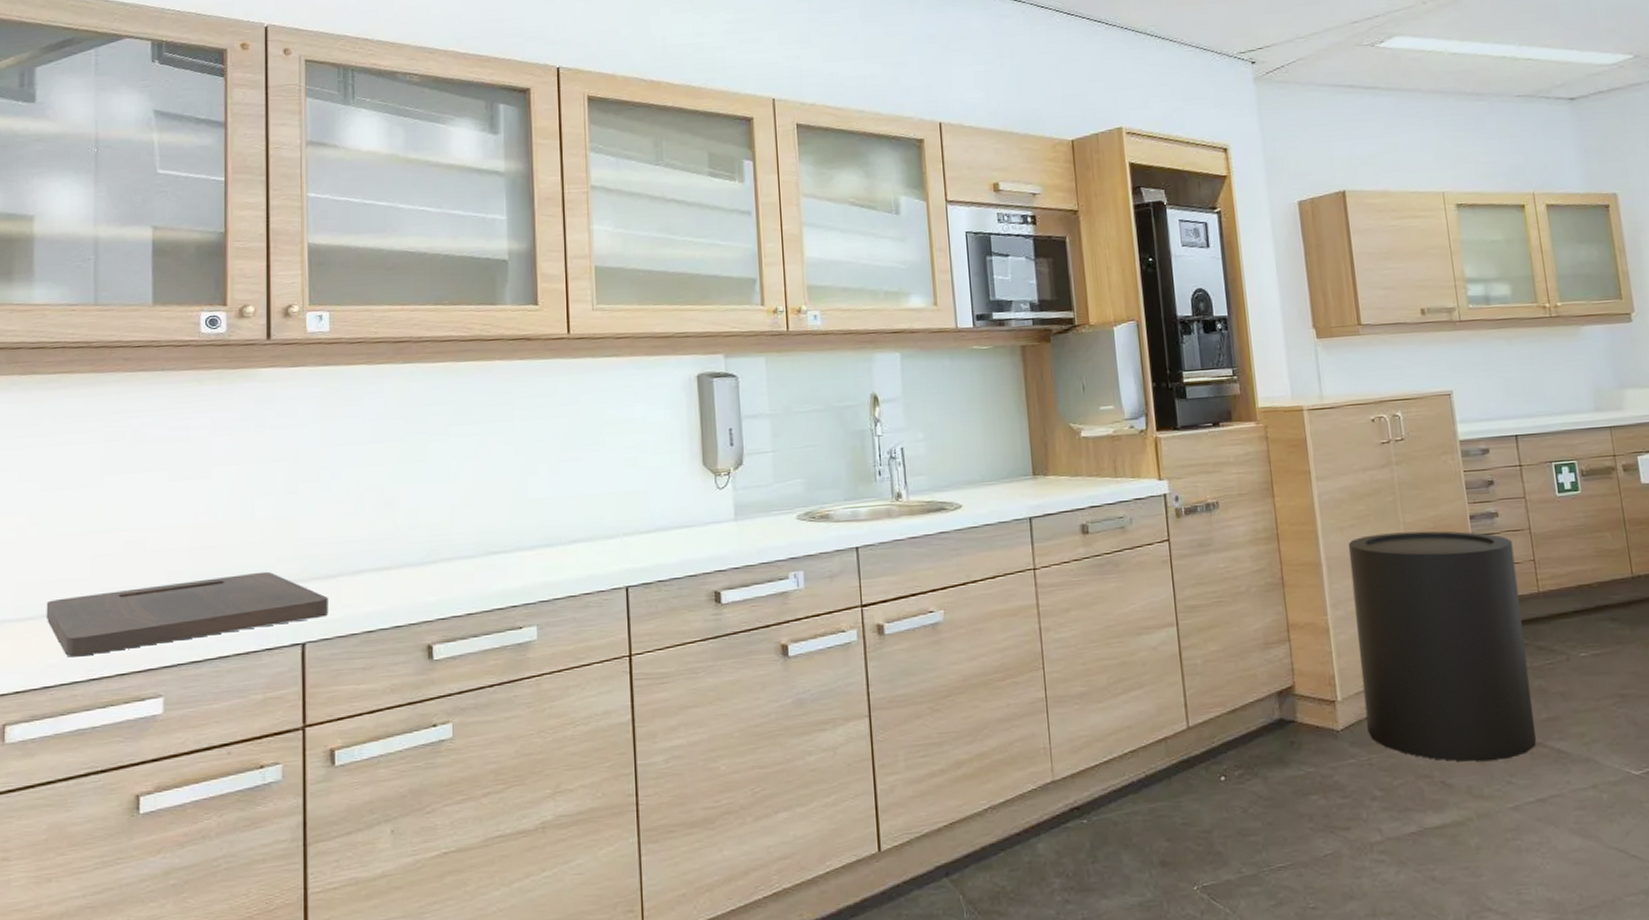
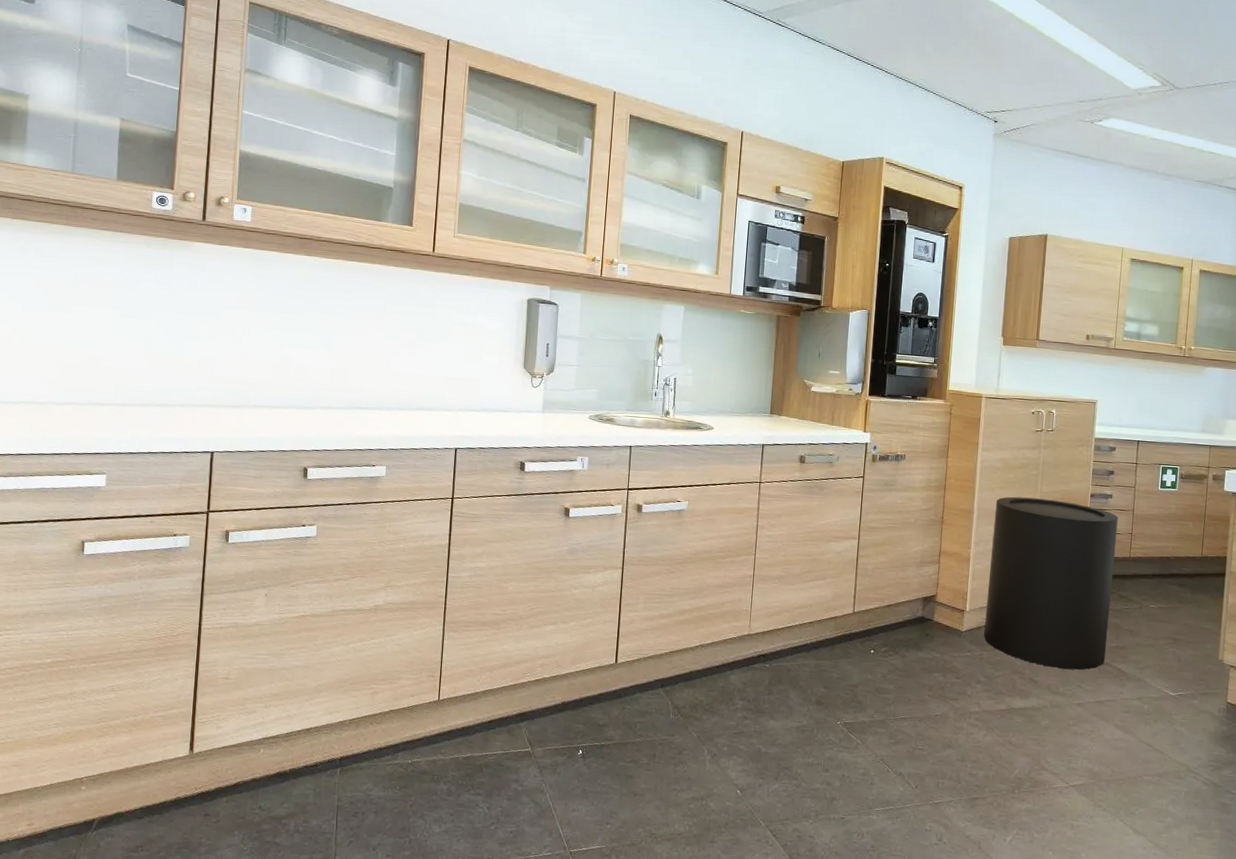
cutting board: present [46,571,328,657] -> none [23,391,234,436]

